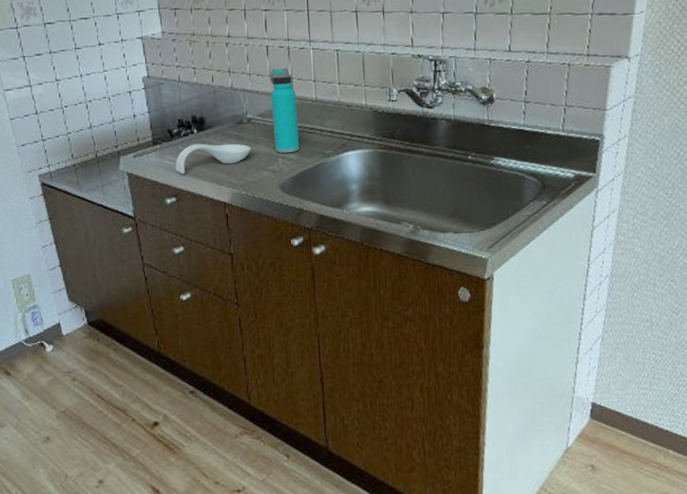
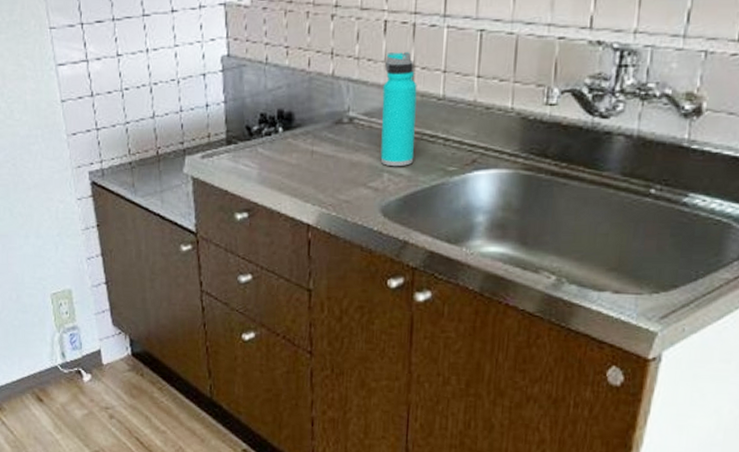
spoon rest: present [175,143,251,175] -> none [251,146,350,185]

